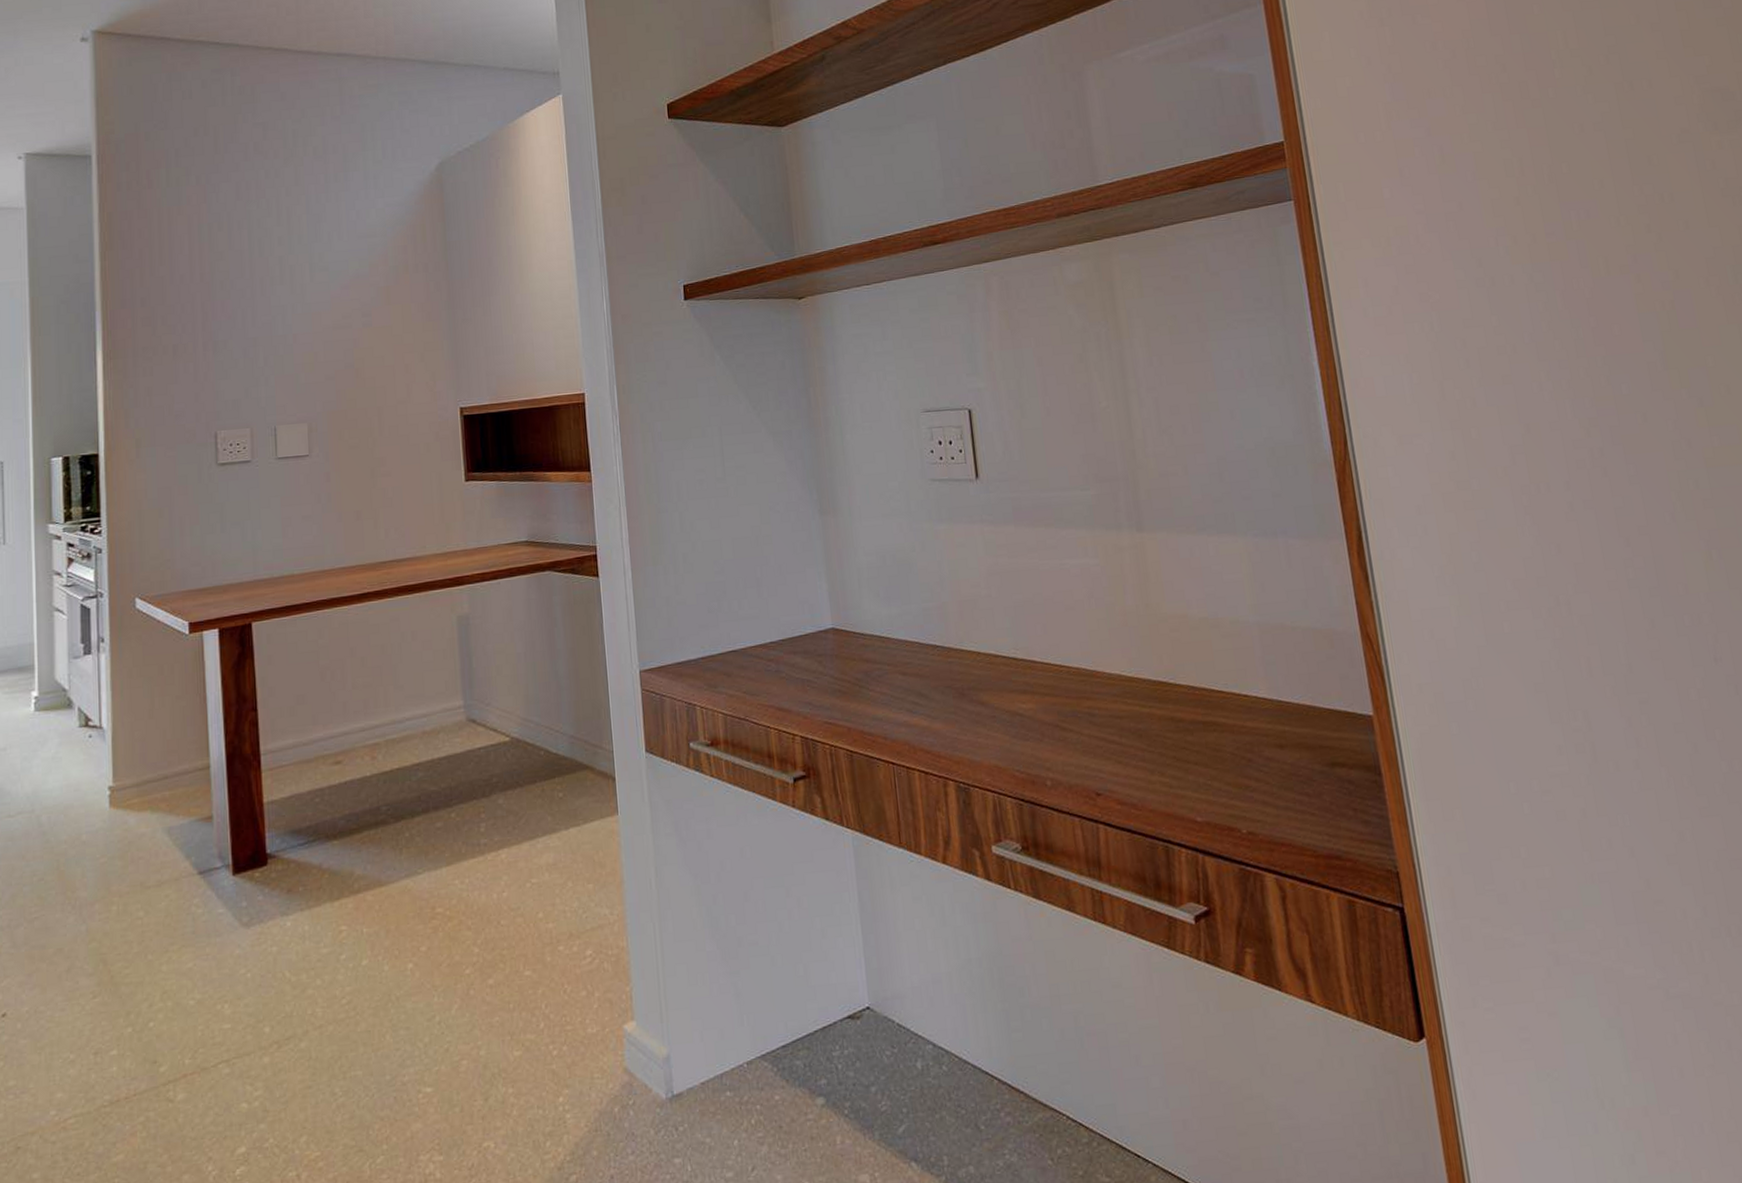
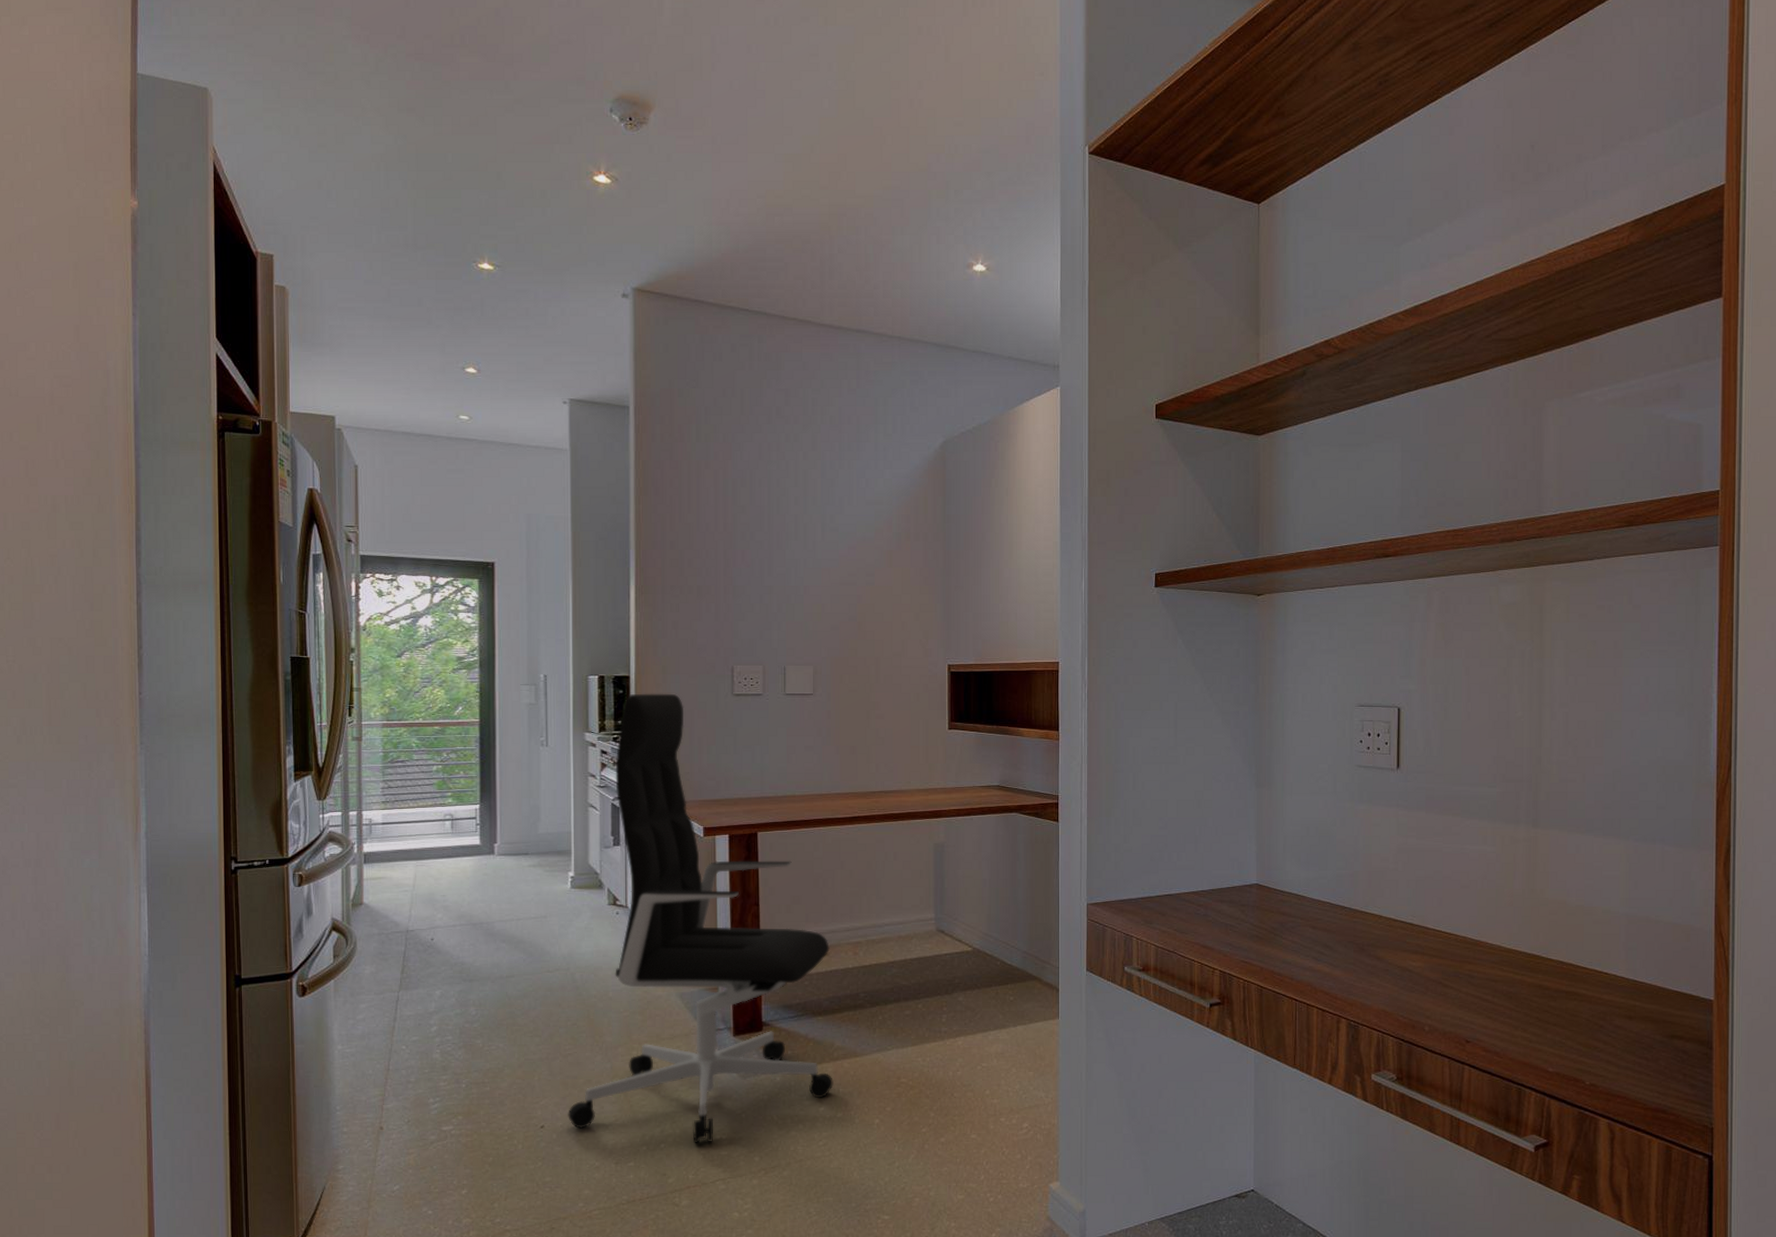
office chair: none [35,469,356,1020] -> present [568,693,833,1145]

